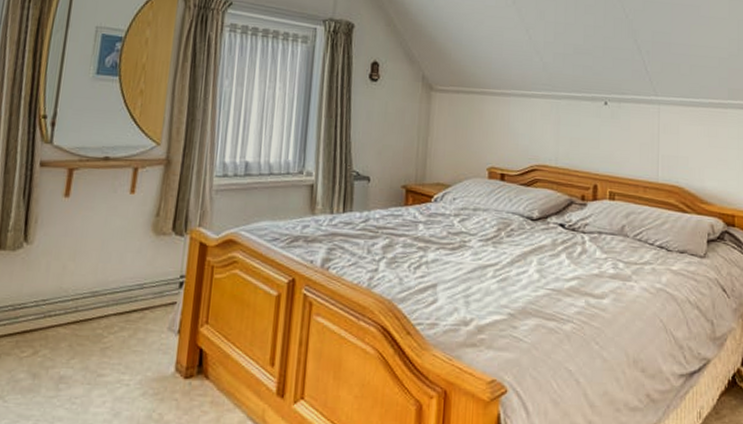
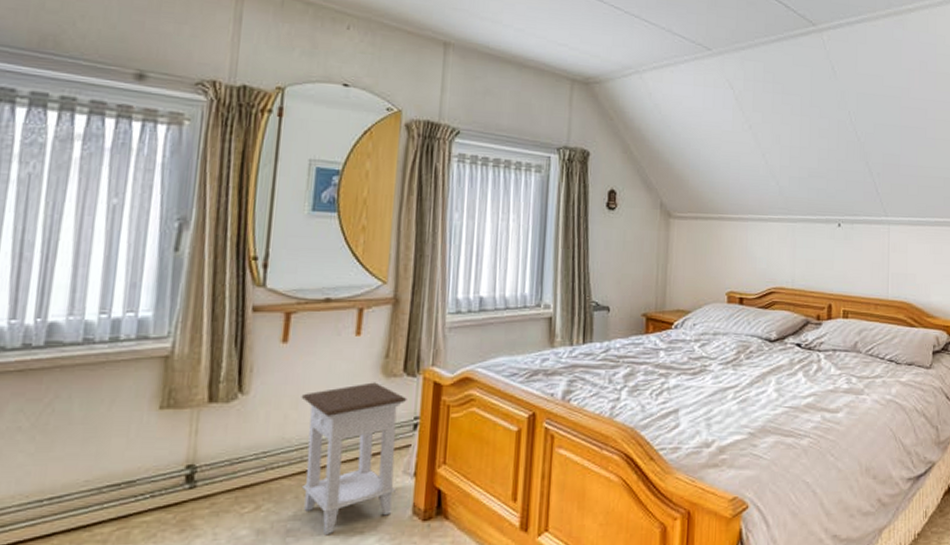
nightstand: none [76,239,175,385] -> present [301,382,407,536]

